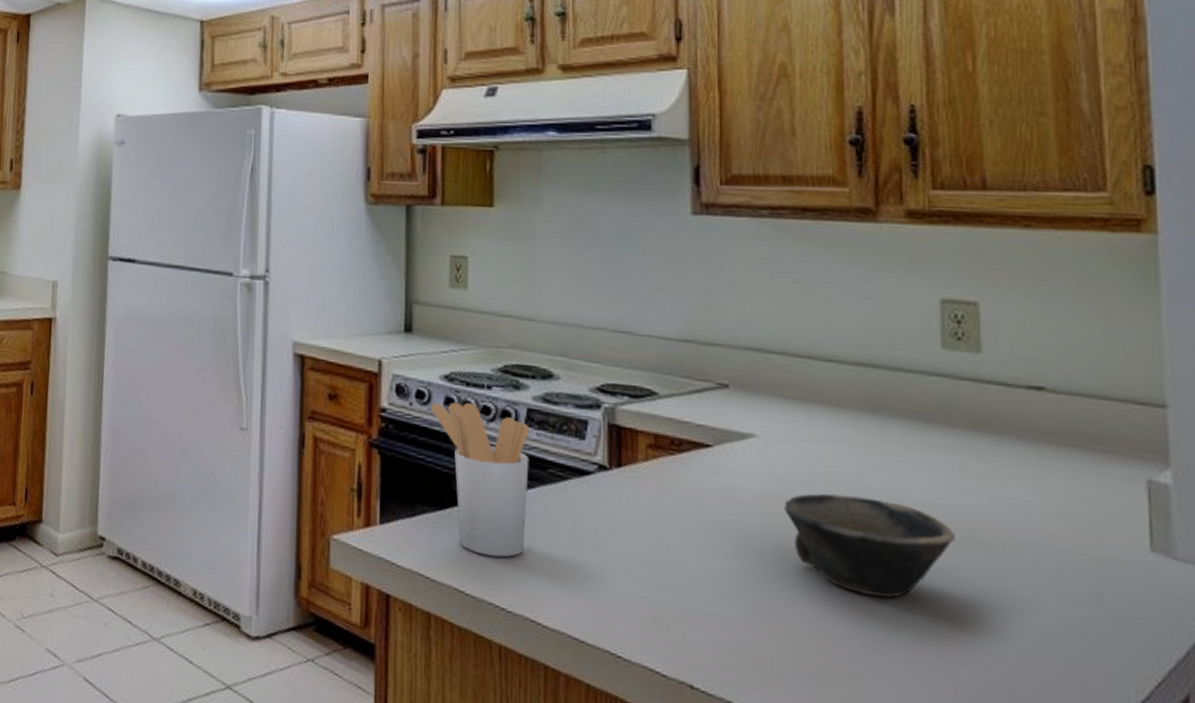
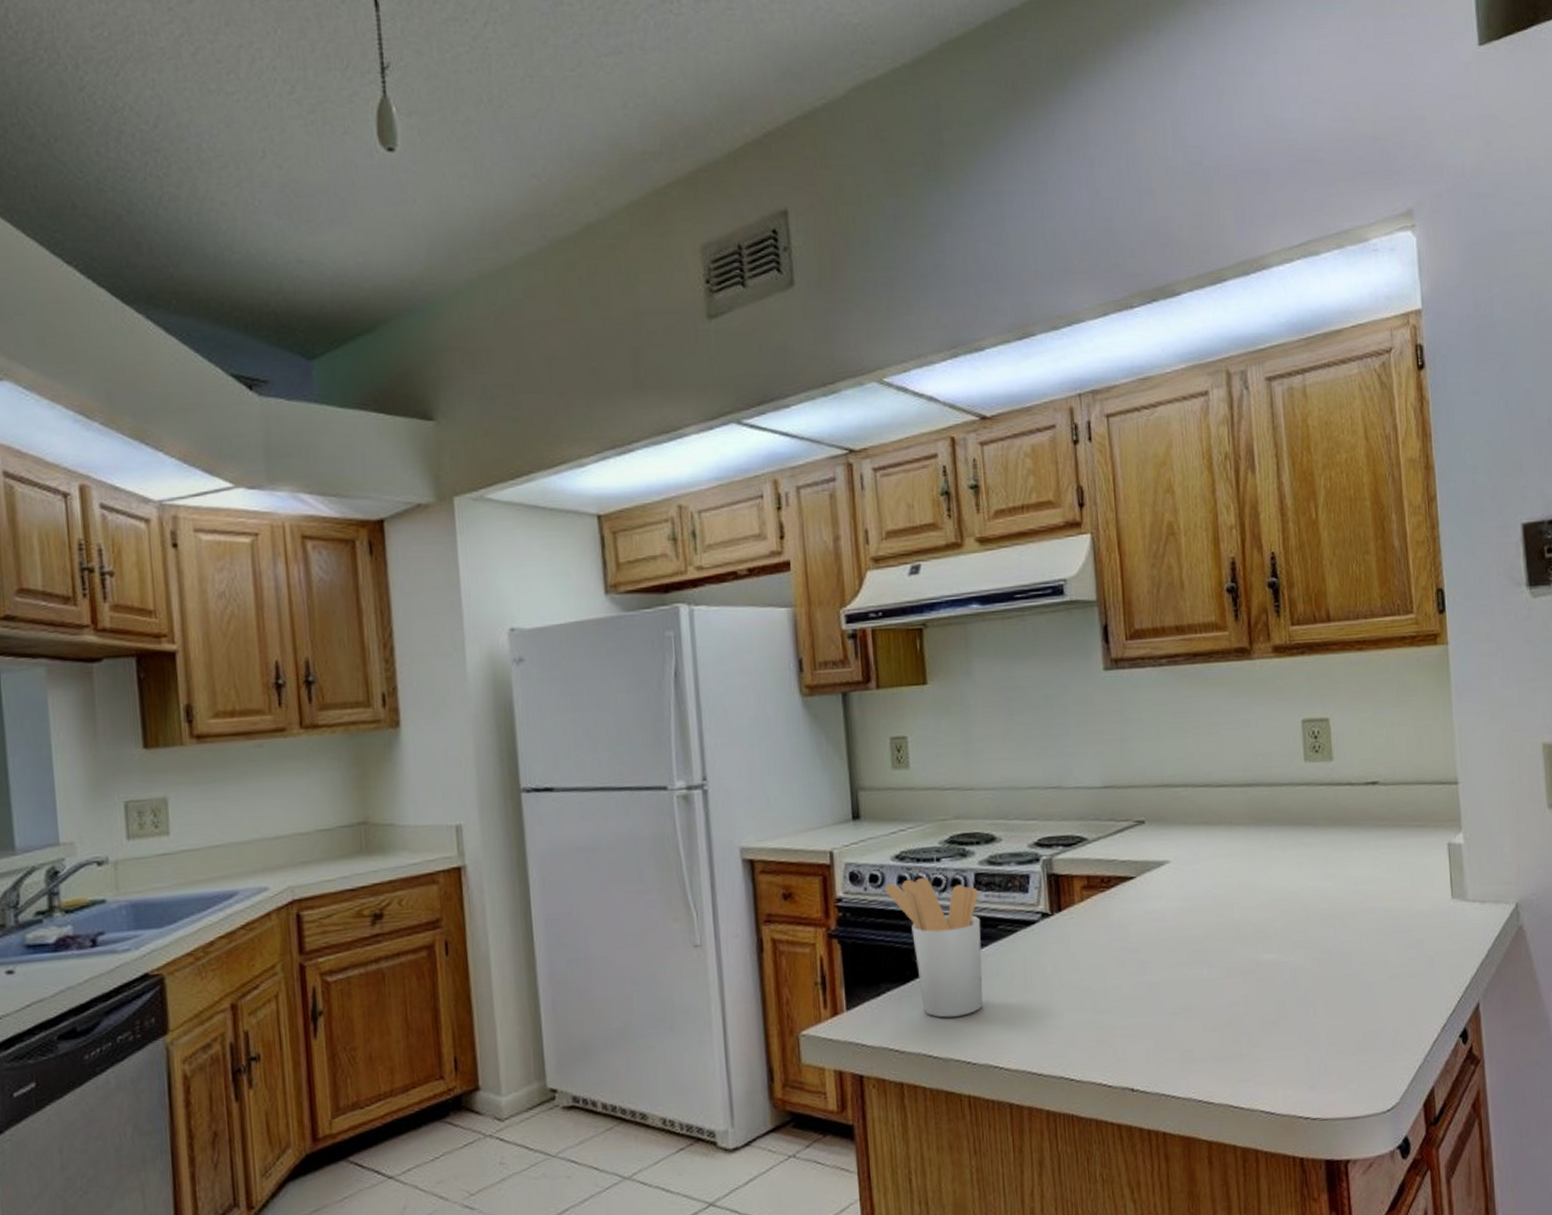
bowl: present [784,493,955,598] -> none [1195,897,1322,979]

